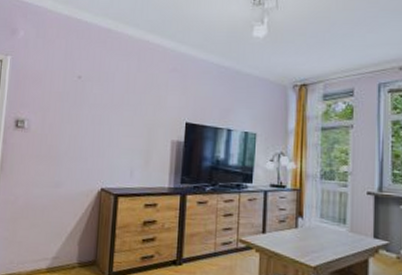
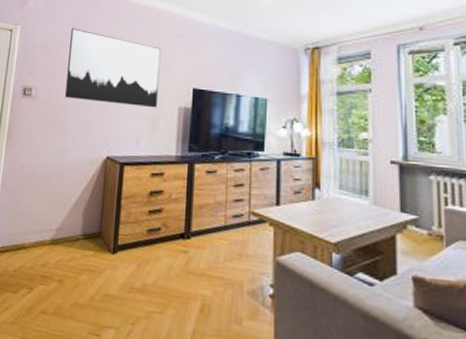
wall art: none [59,60,155,141] -> present [65,28,161,108]

